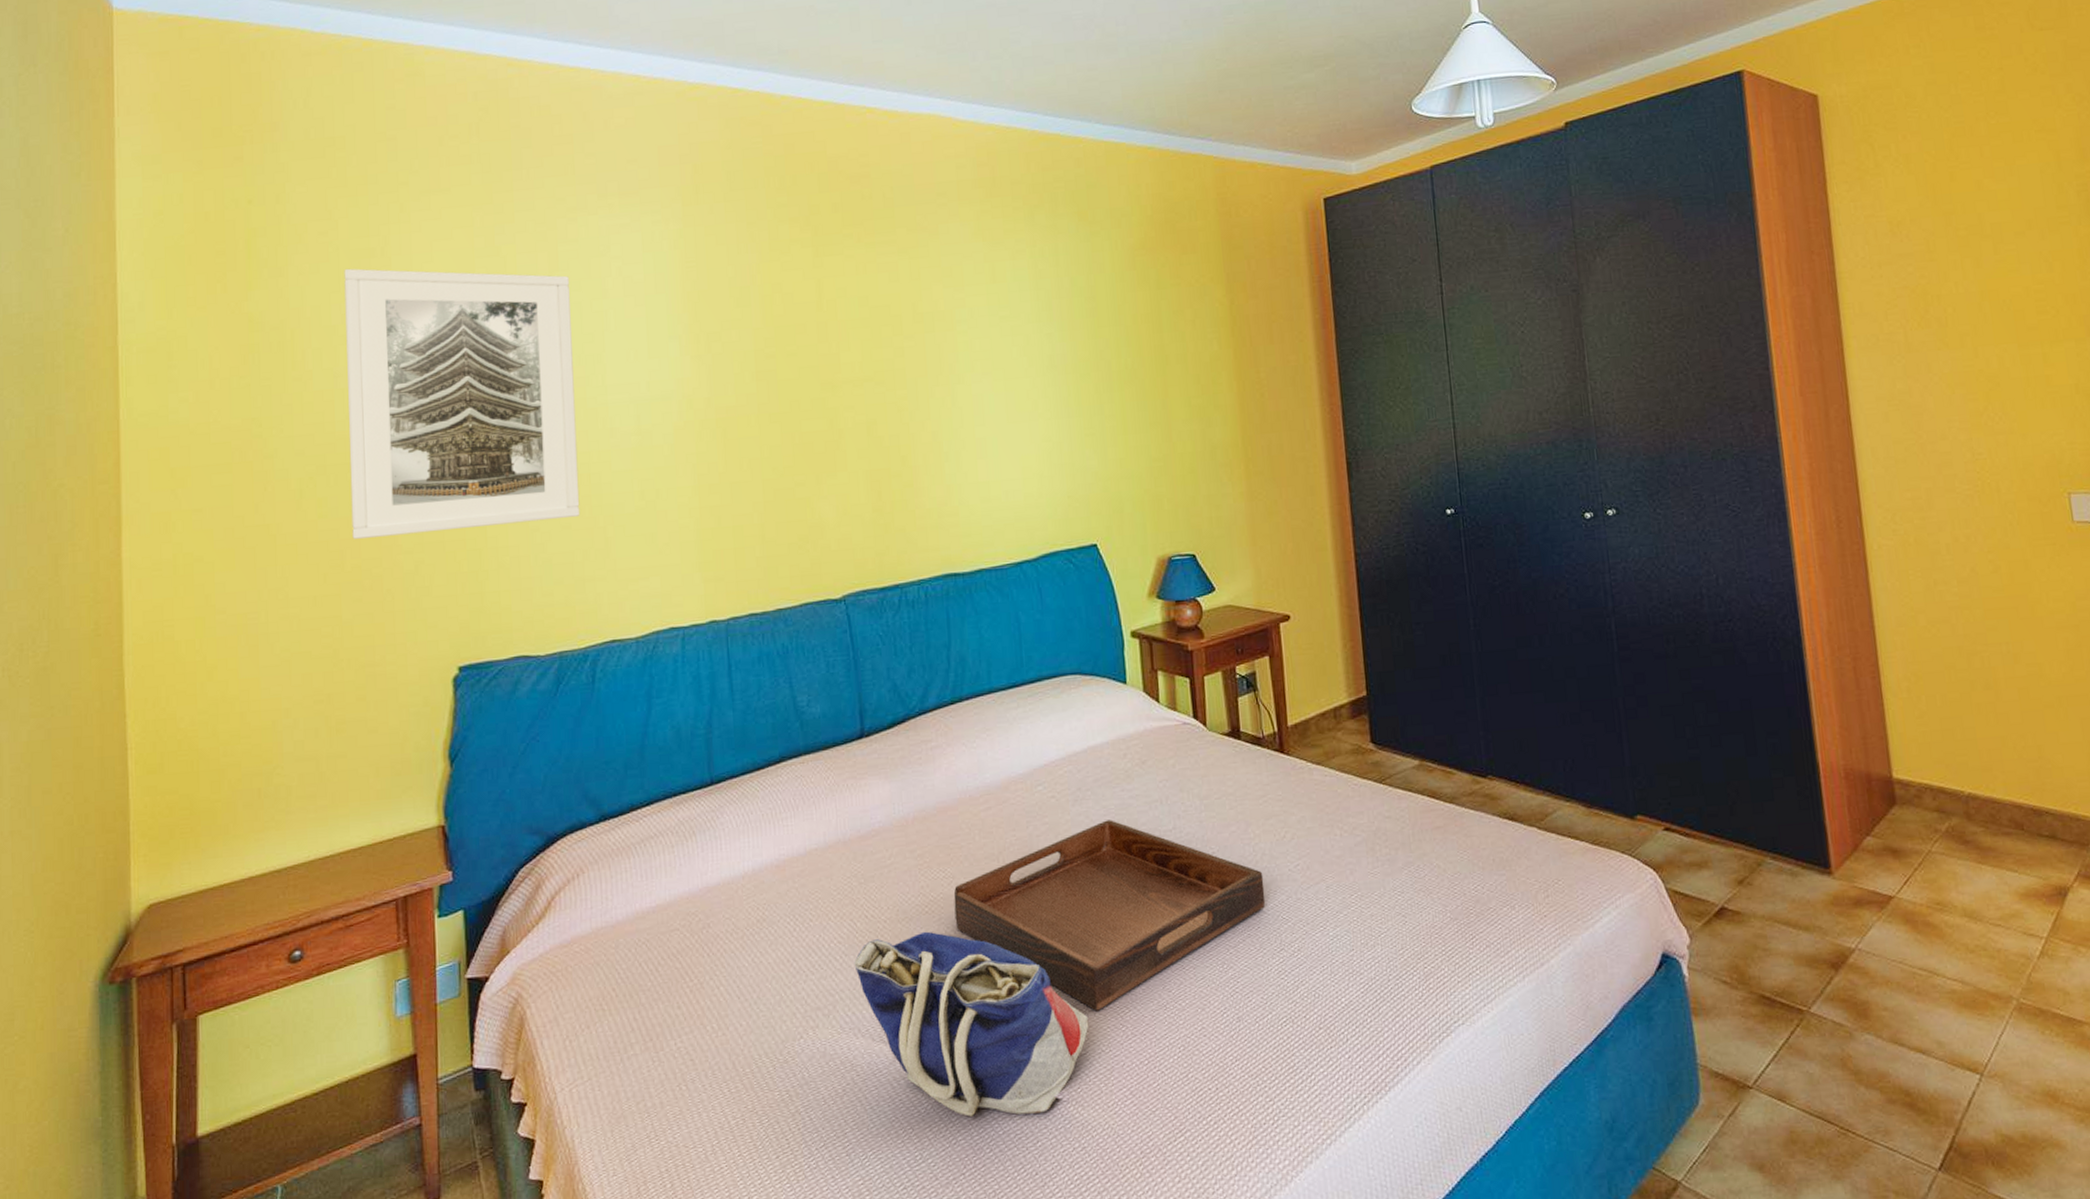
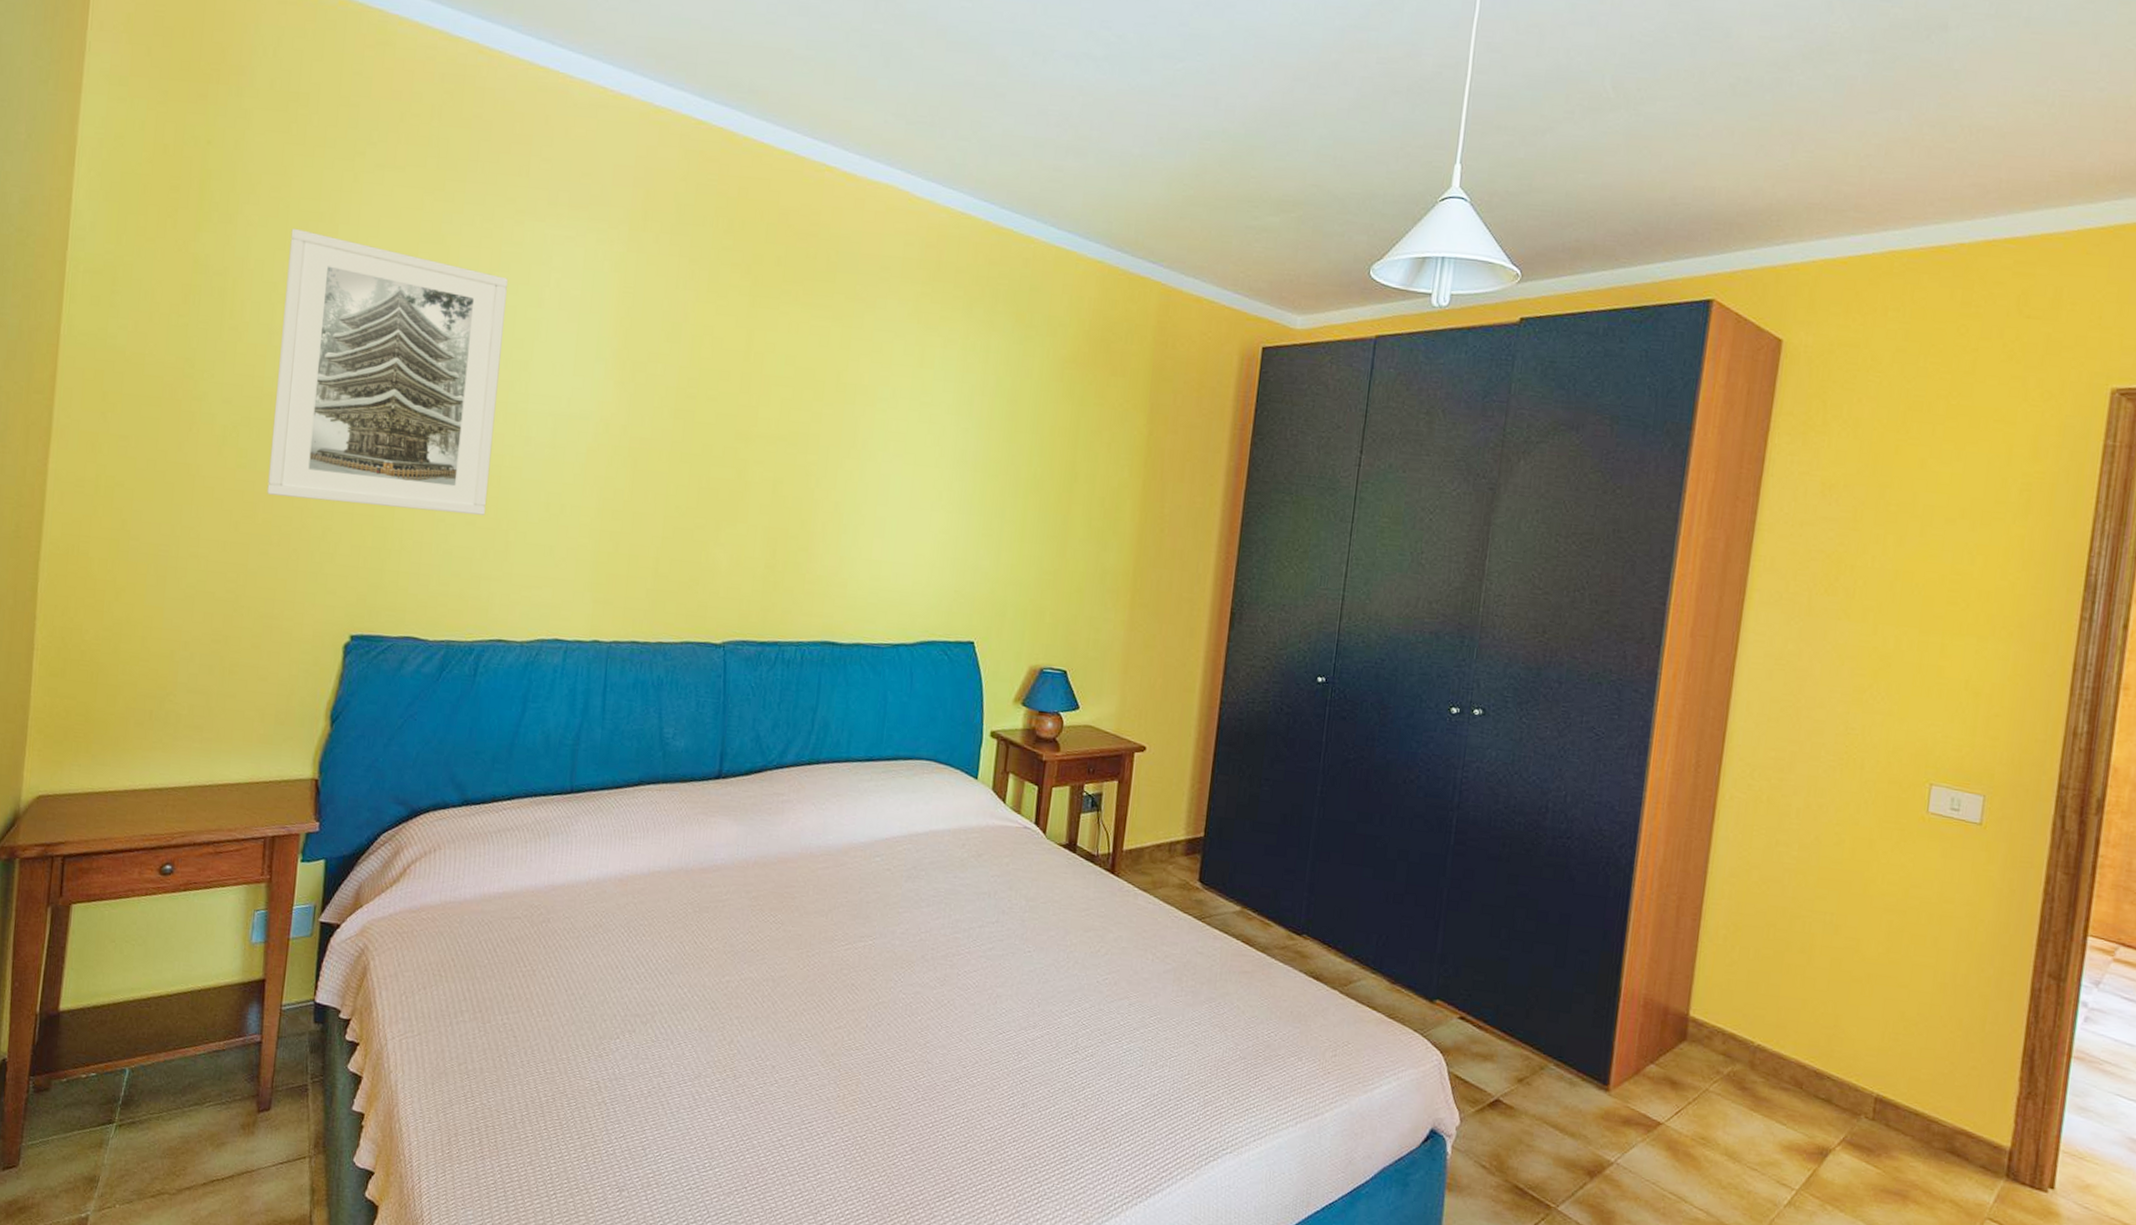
tote bag: present [854,931,1089,1117] -> none [677,964,885,1150]
serving tray: present [953,820,1266,1011] -> none [777,901,1072,1071]

